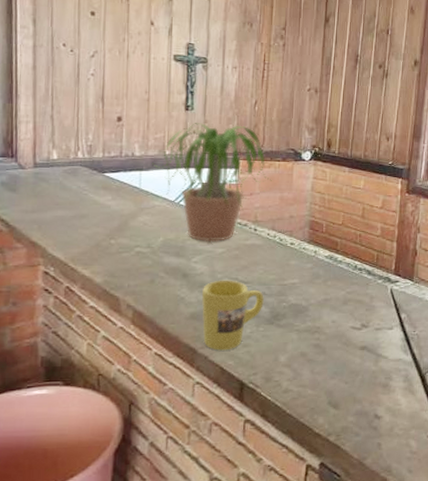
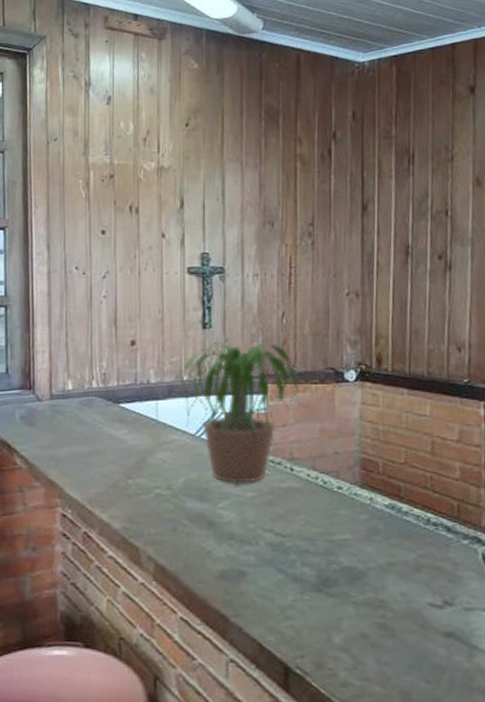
mug: present [202,280,264,351] -> none [232,531,308,622]

